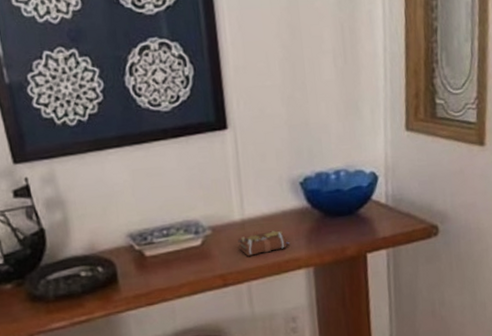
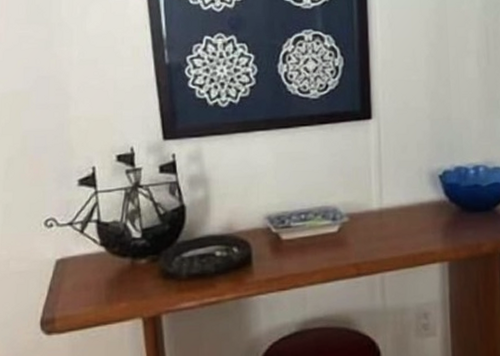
decorative book: present [237,230,289,256] -> none [374,220,425,246]

